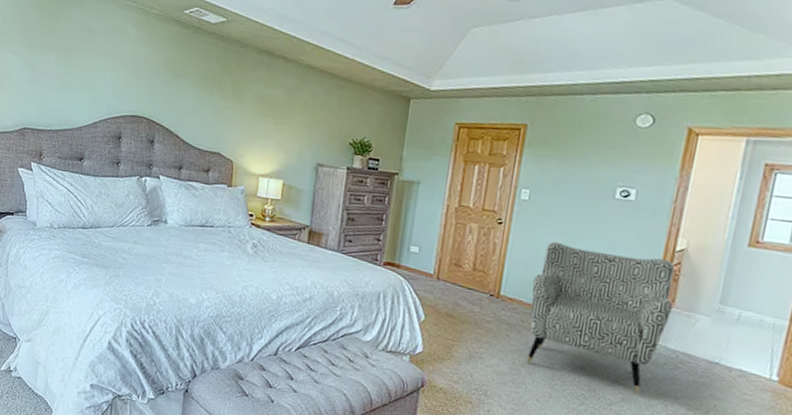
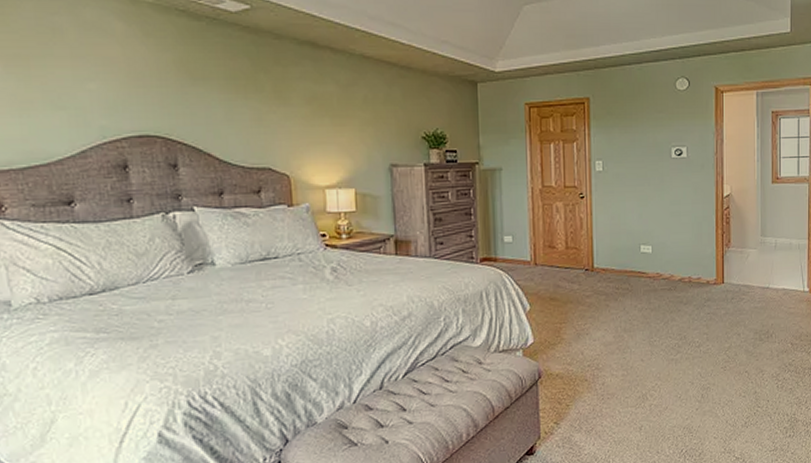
armchair: present [526,241,675,394] -> none [620,206,729,330]

